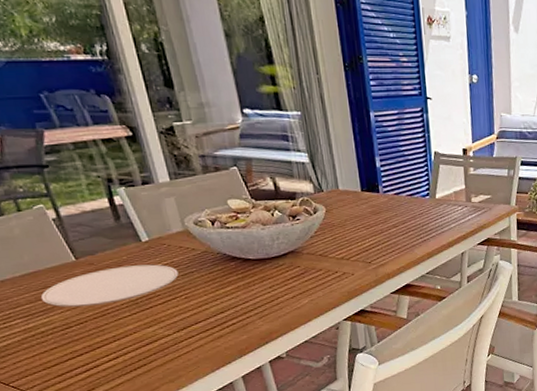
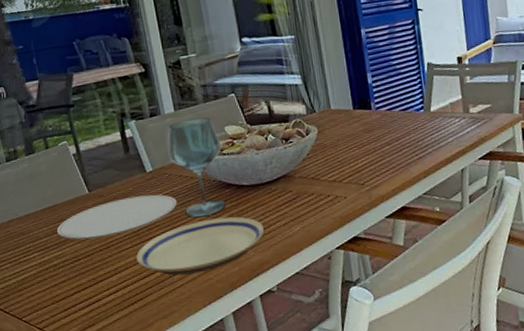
plate: none [136,288,273,343] -> present [136,216,265,276]
wine glass: none [164,189,232,288] -> present [168,117,227,217]

